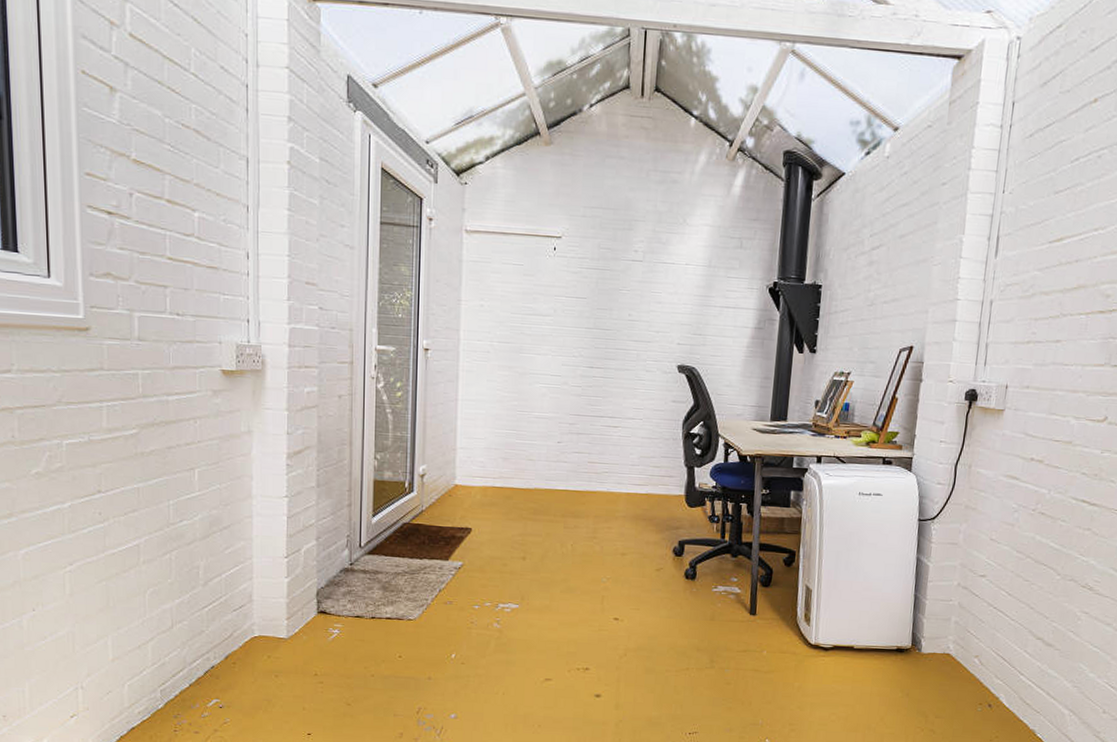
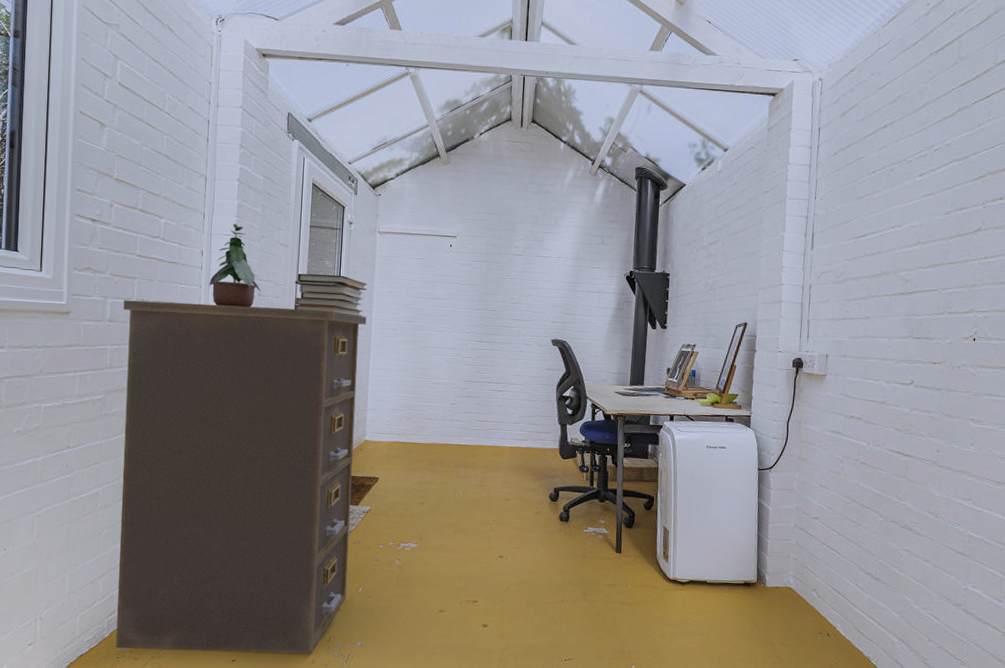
filing cabinet: none [154,313,453,727] -> present [116,300,367,654]
potted plant: none [259,219,323,324] -> present [209,224,261,308]
book stack: none [364,282,453,337] -> present [294,273,368,317]

